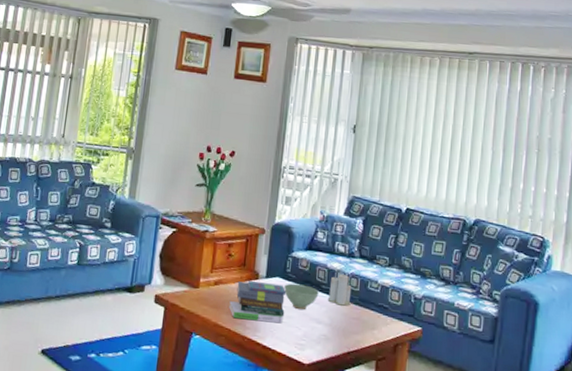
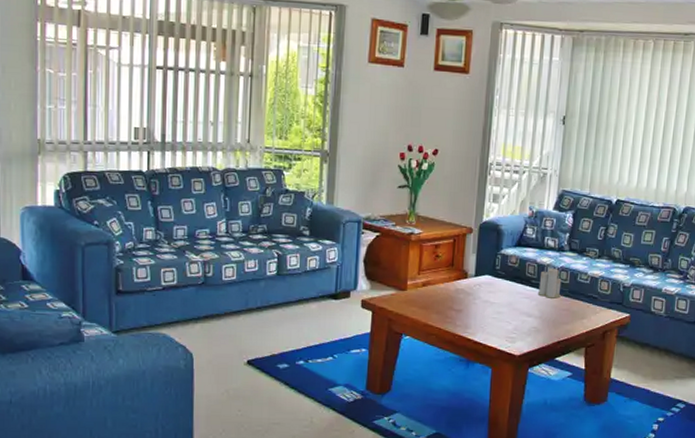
books: present [229,280,286,324] -> none [438,279,496,319]
bowl: present [283,283,319,309] -> none [493,280,529,304]

